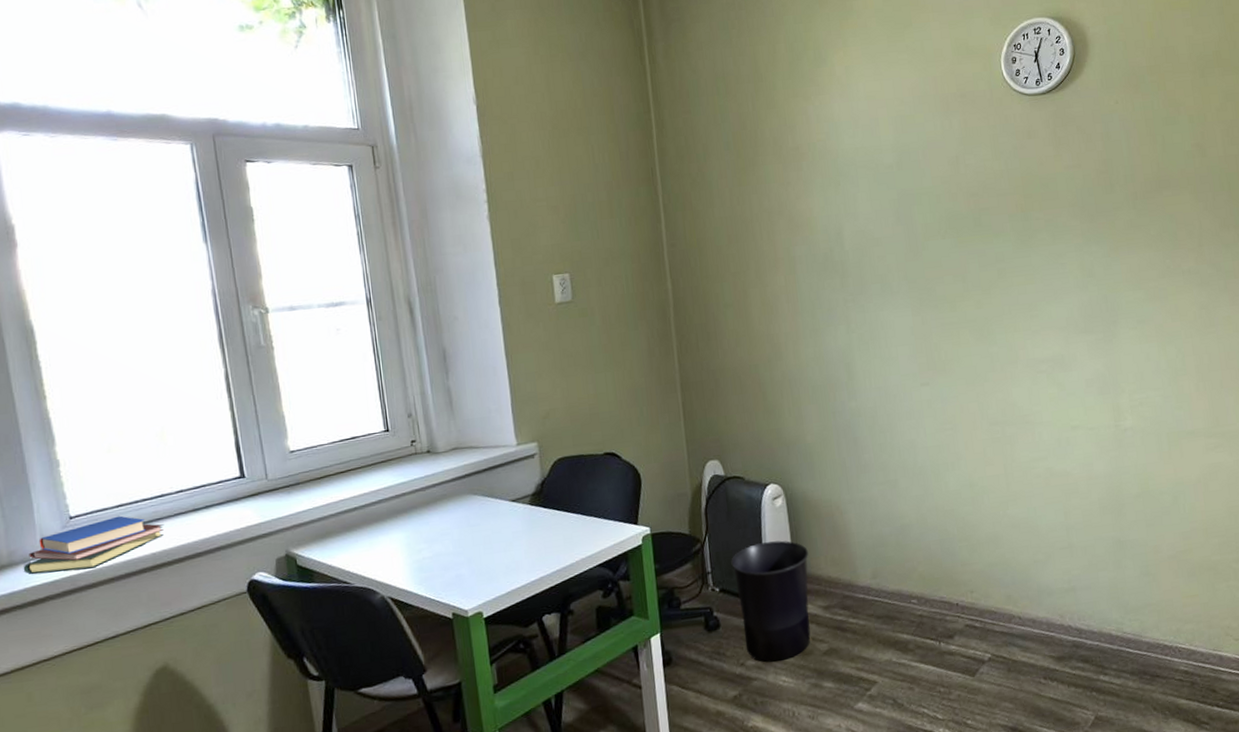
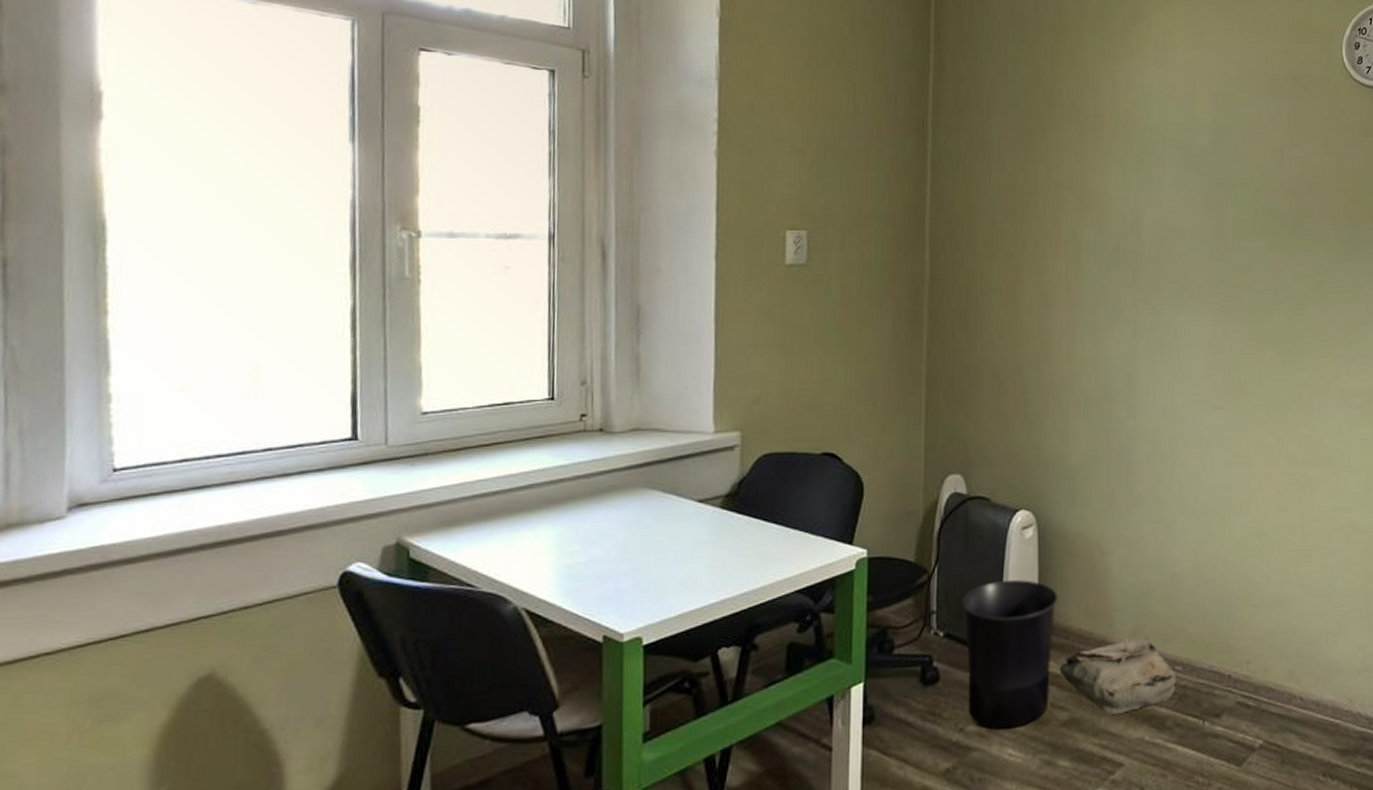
book: present [23,516,164,574] -> none [37,473,238,539]
bag: none [816,578,914,644] -> present [1059,637,1177,716]

